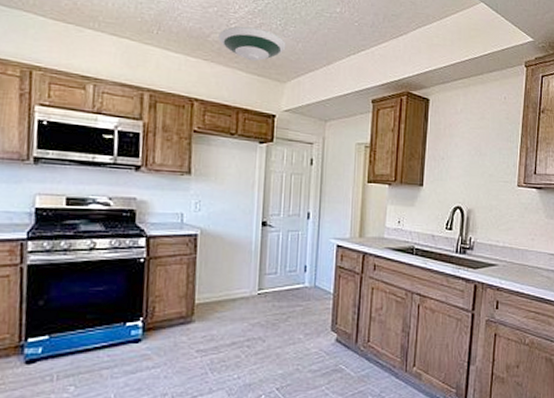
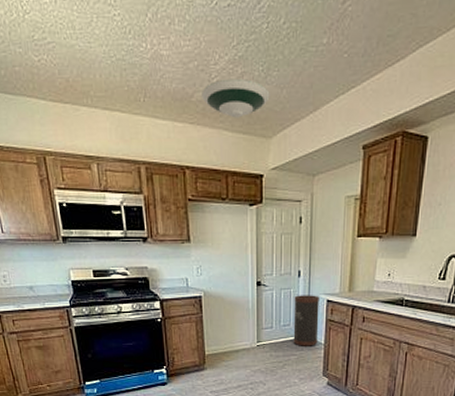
trash can: none [299,238,329,296] -> present [293,295,319,346]

